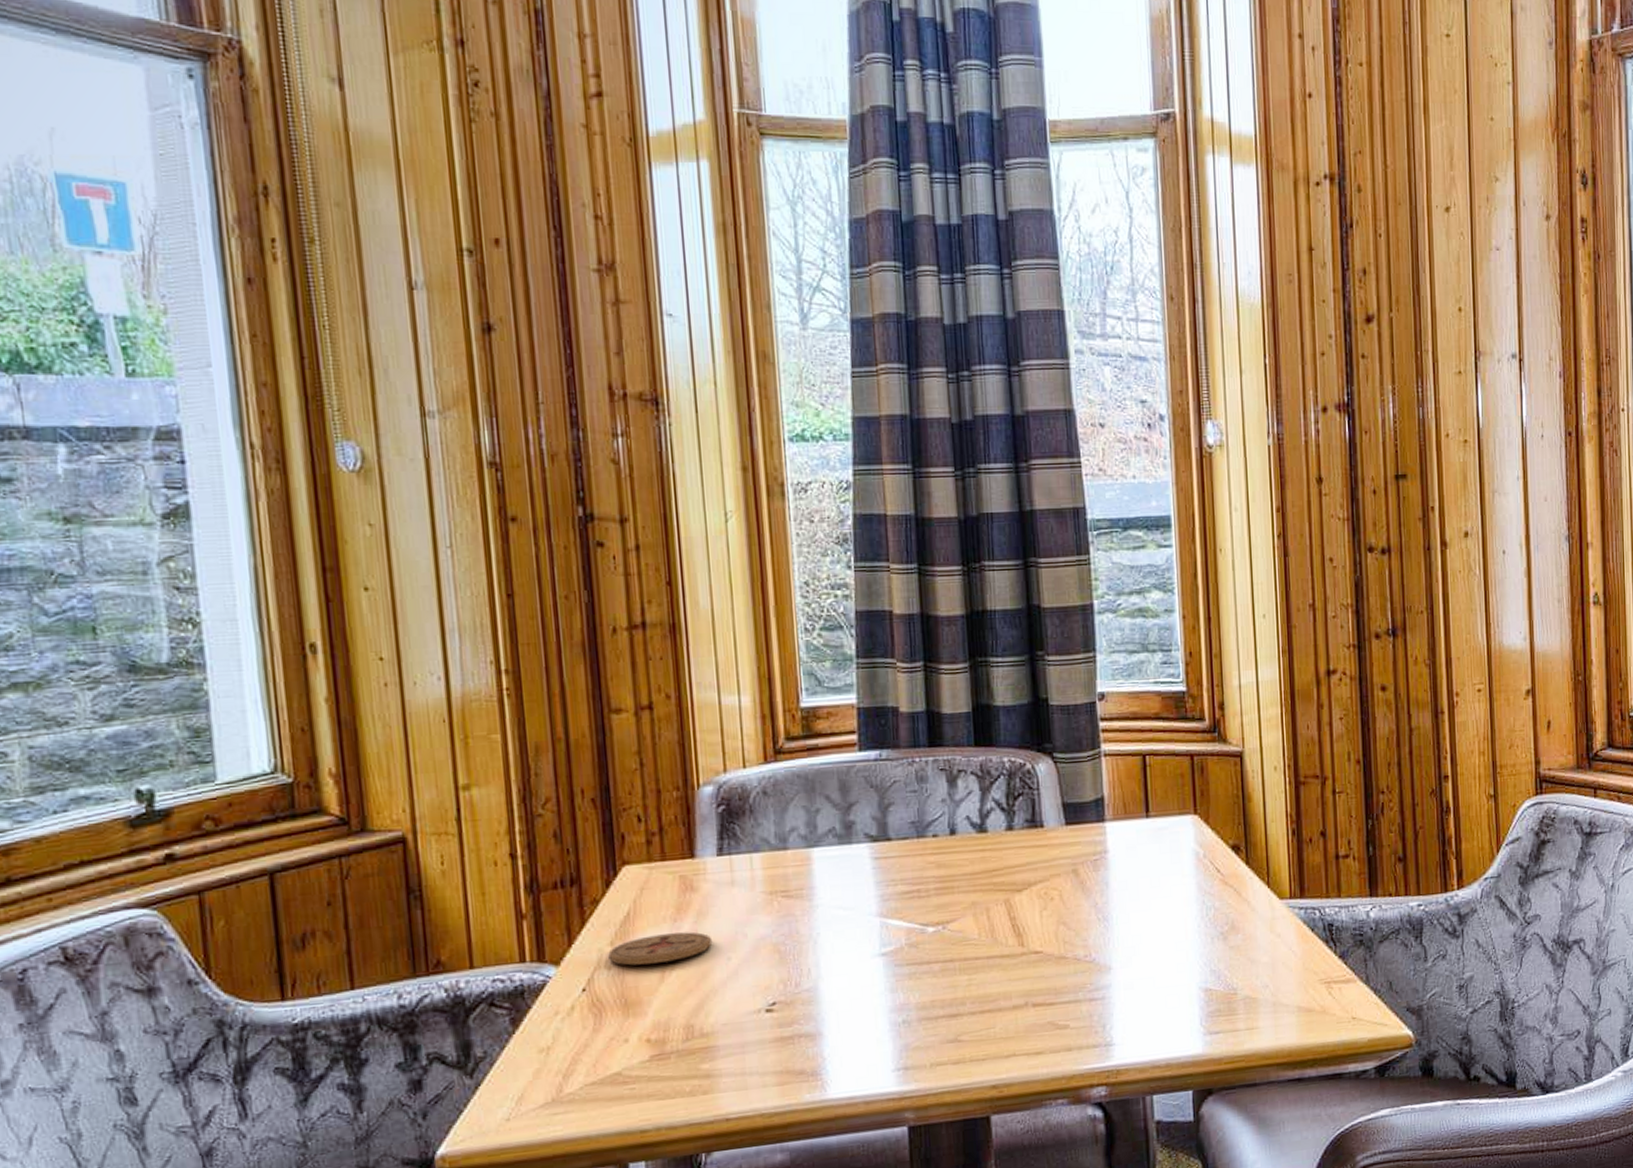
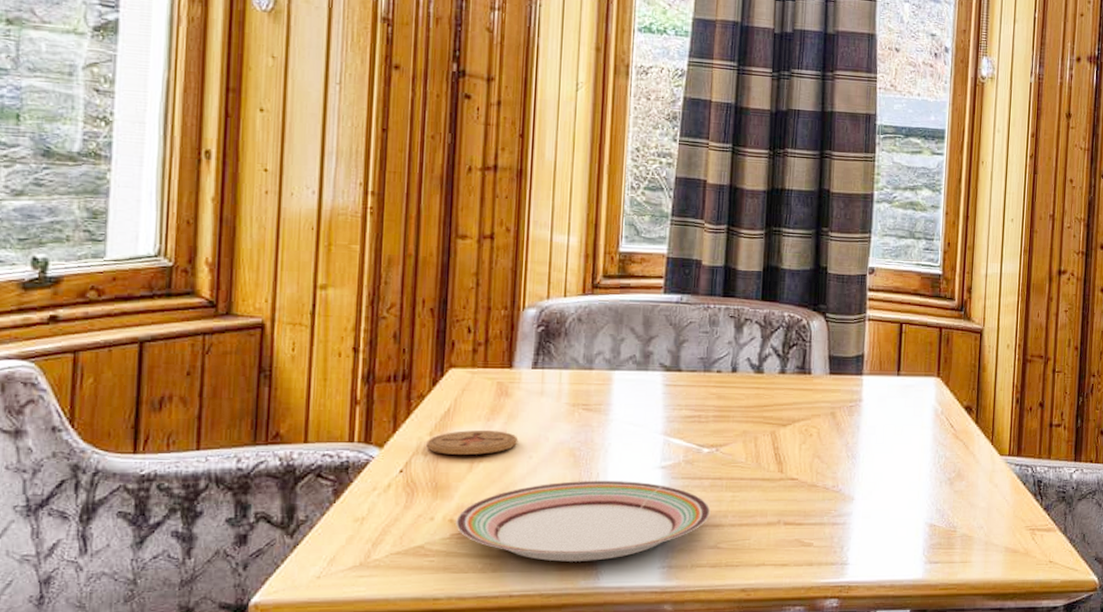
plate: none [654,974,945,1076] -> present [456,481,711,562]

